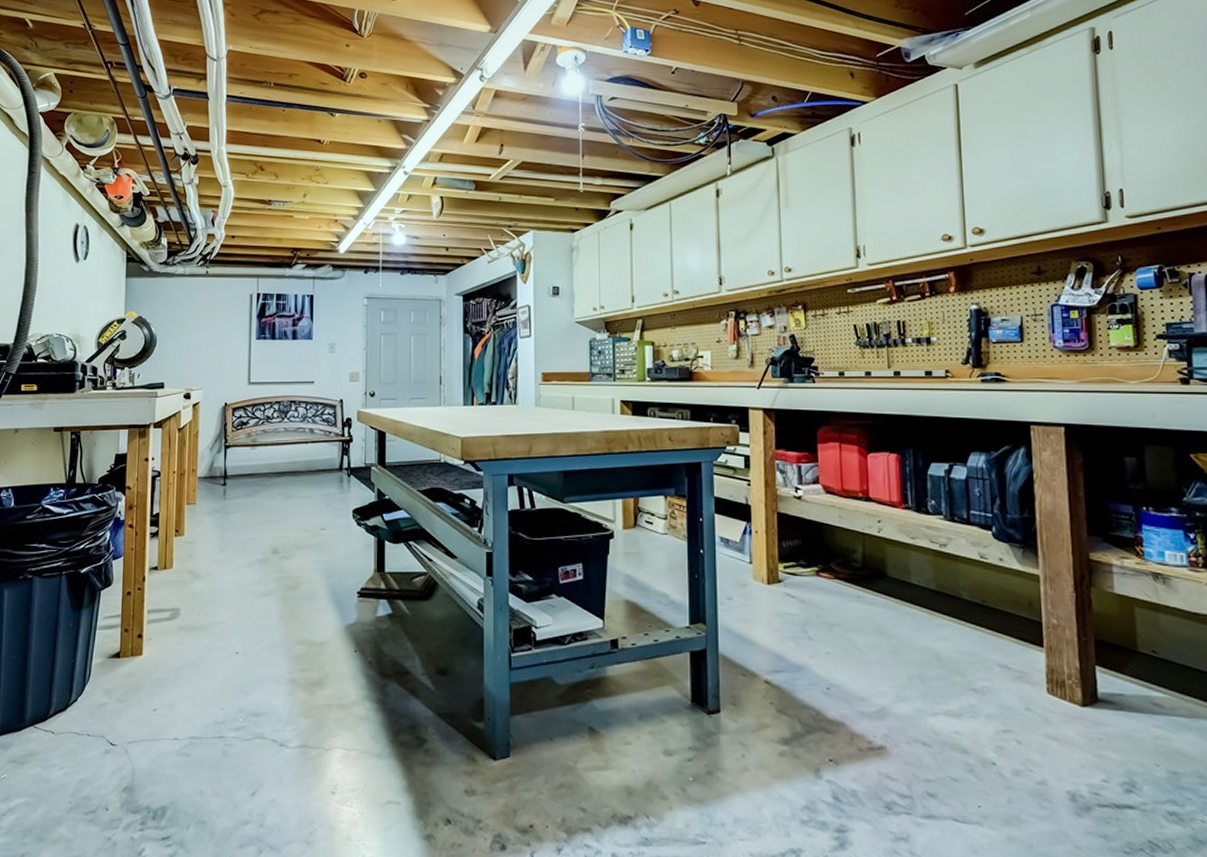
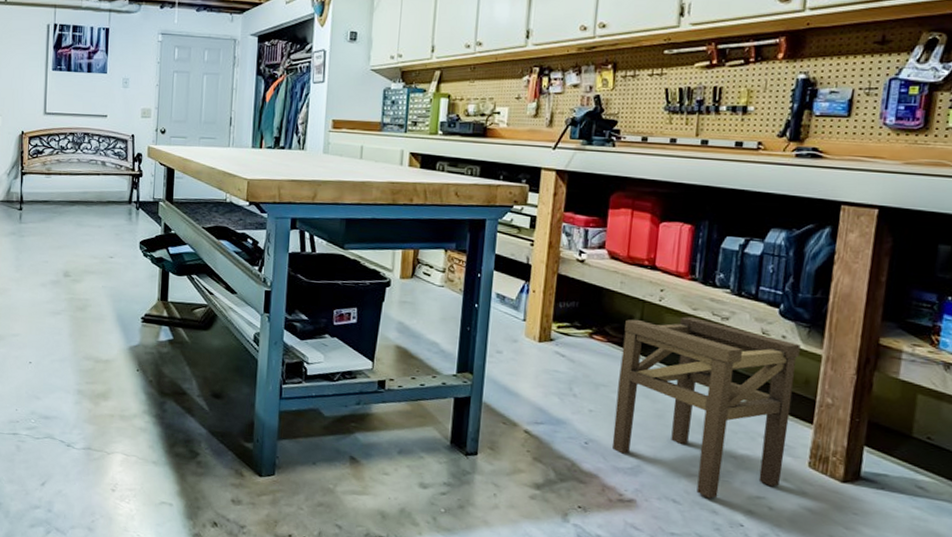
stool: none [849,546,1024,738] -> present [612,317,801,499]

